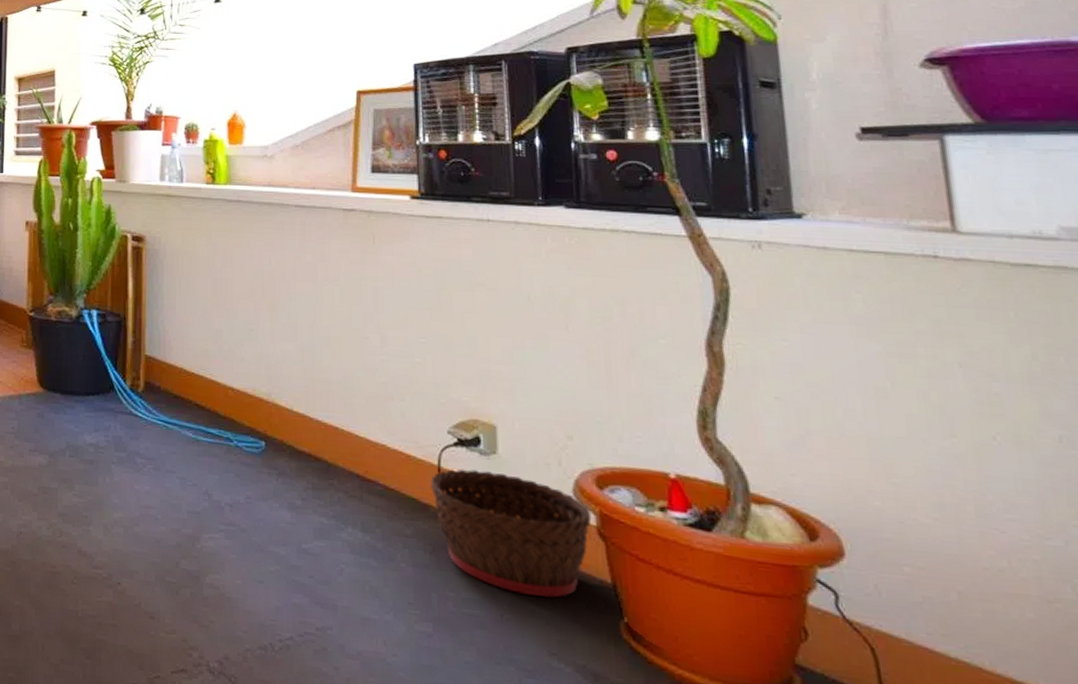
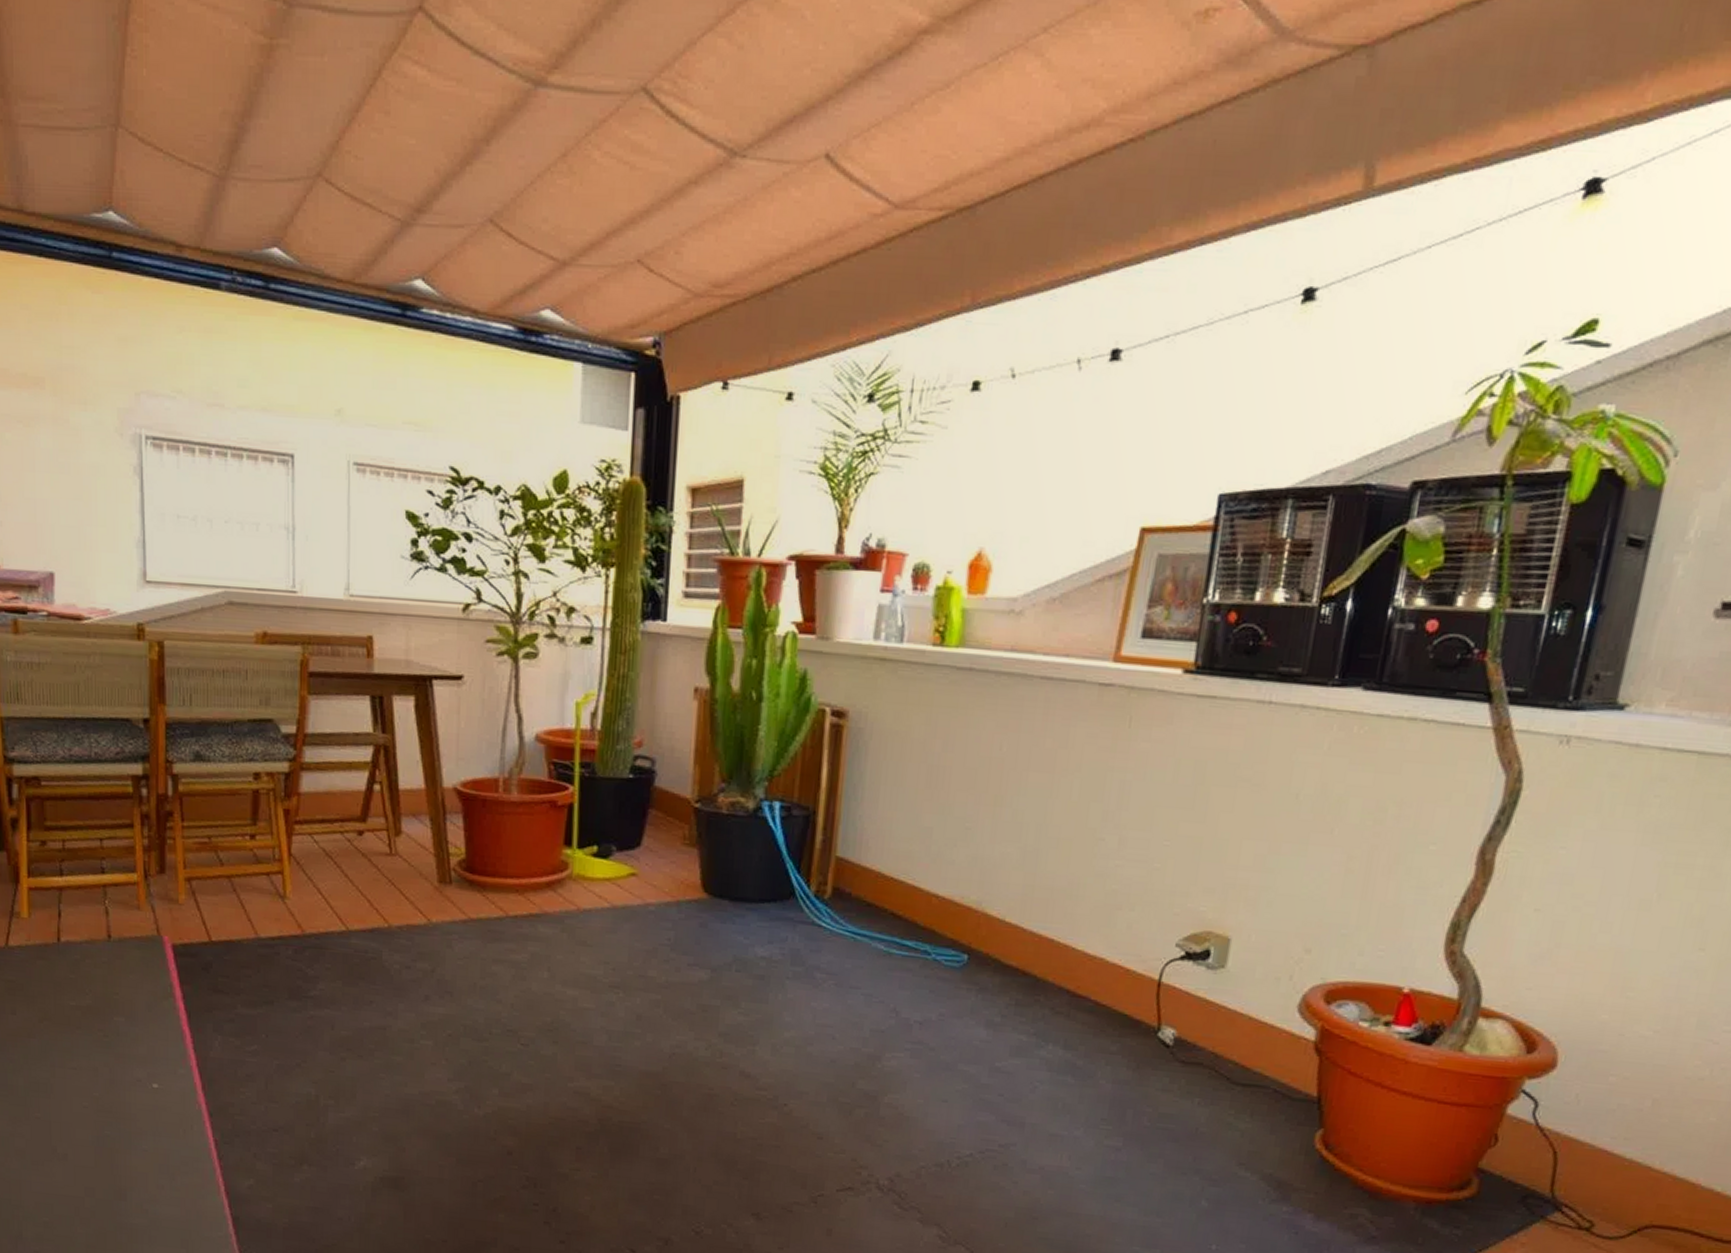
basket: present [430,469,592,598] -> none [1146,983,1312,1112]

